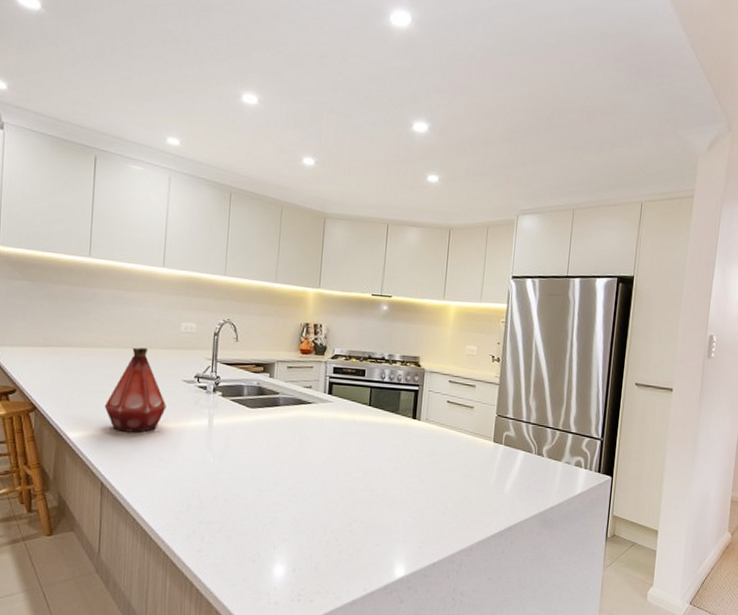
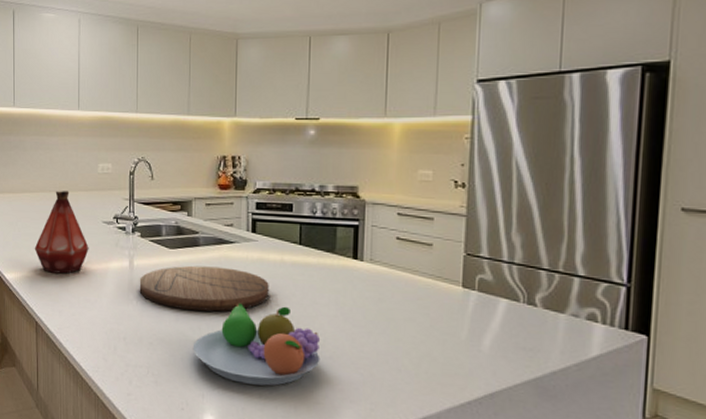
cutting board: none [217,424,341,467] -> present [139,265,269,312]
fruit bowl: none [267,458,382,533] -> present [192,303,320,386]

